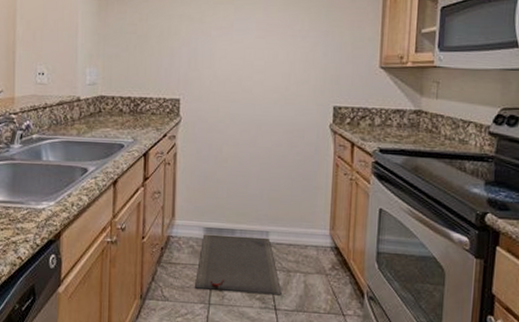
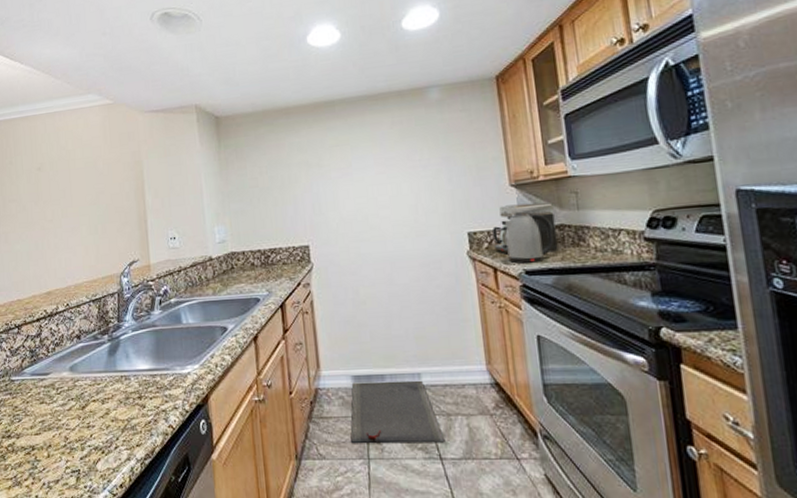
coffee maker: none [356,85,415,134] -> present [493,202,558,254]
kettle: none [366,94,411,142] -> present [504,212,554,264]

